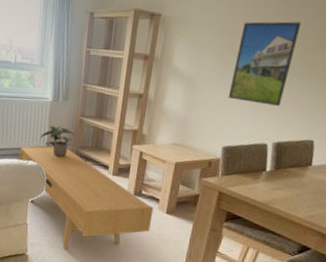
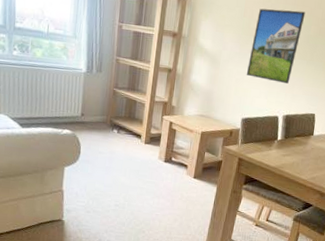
tv console: present [19,146,154,249] -> none [54,115,183,213]
potted plant: present [40,126,74,158] -> none [74,96,108,127]

